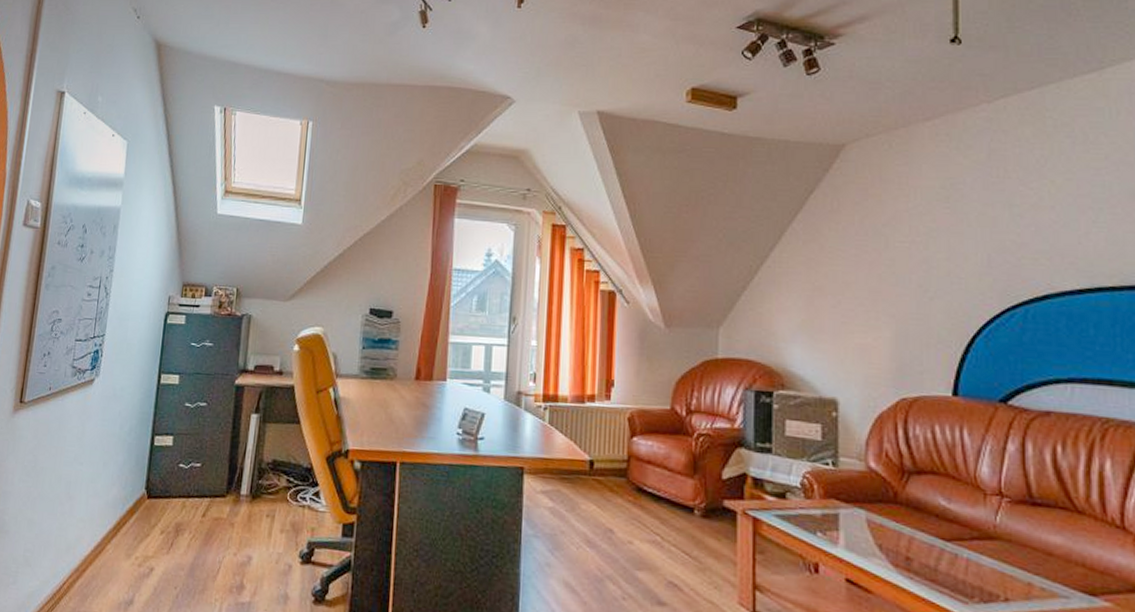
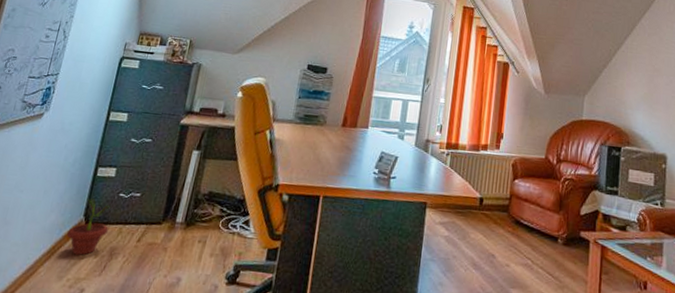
potted plant: none [130,470,173,532] -> present [67,198,112,255]

